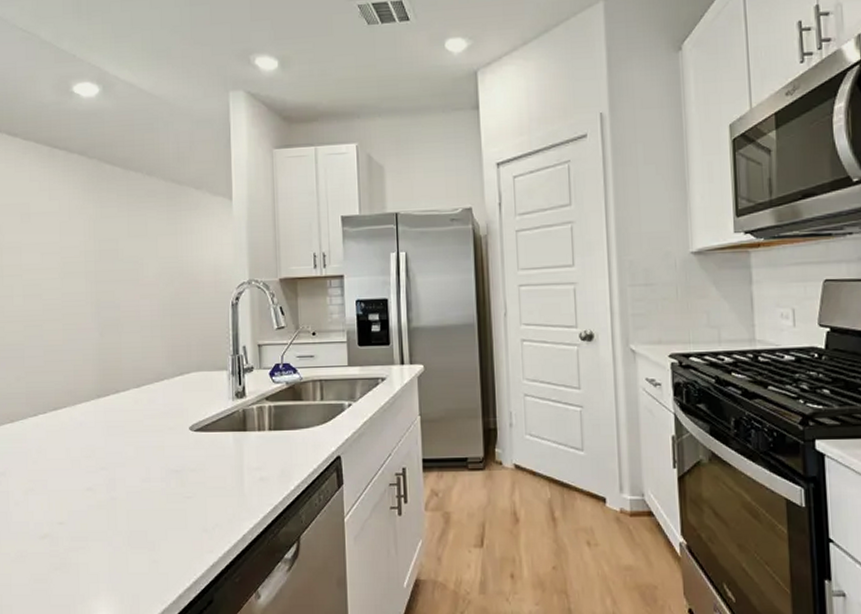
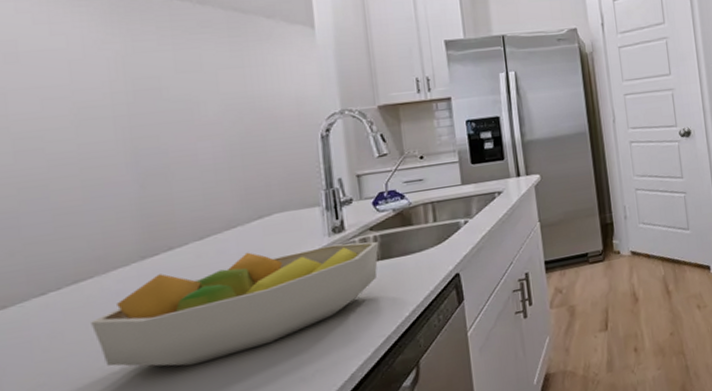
fruit bowl: none [63,404,273,498] -> present [91,241,379,367]

